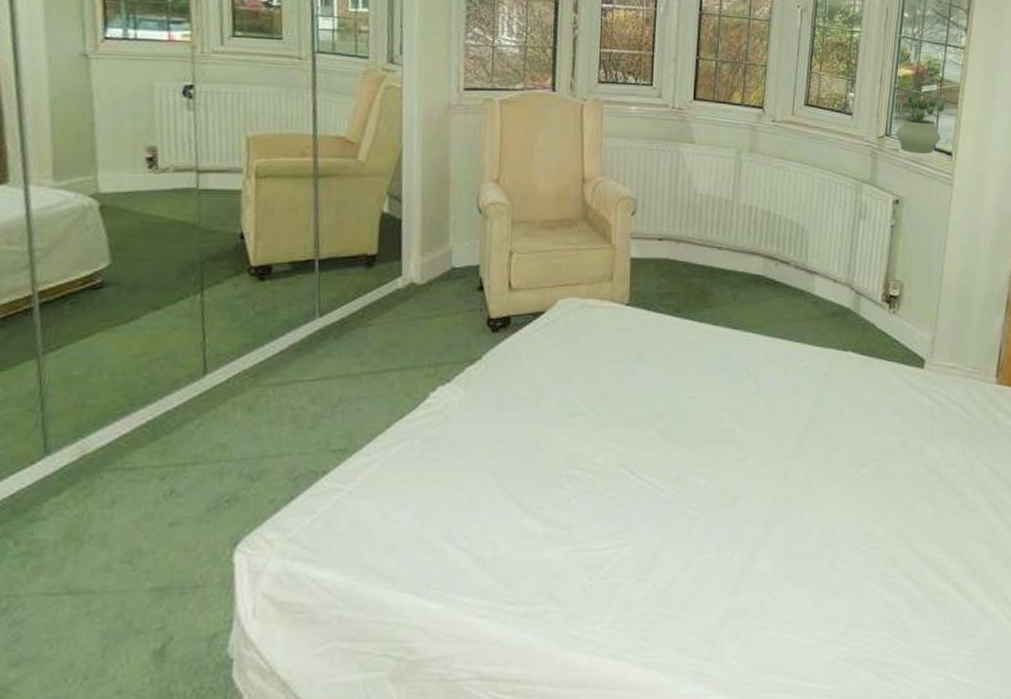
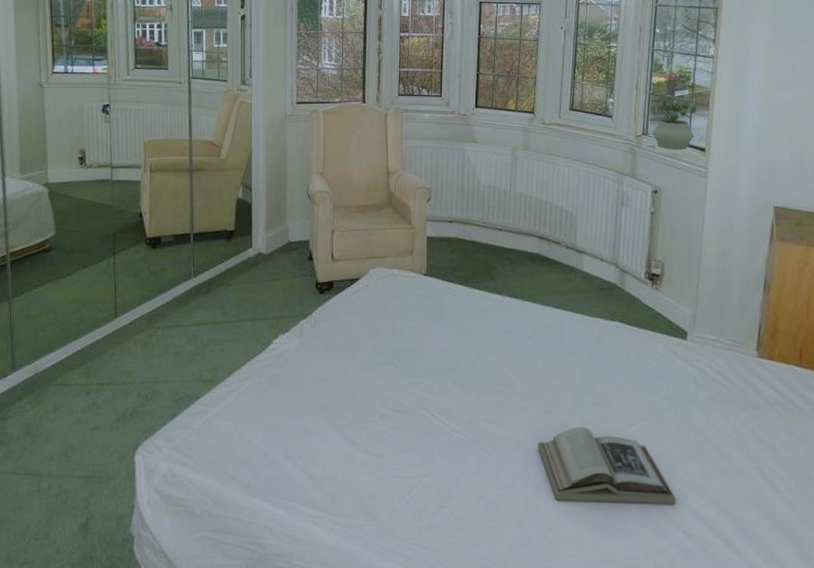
book: none [755,473,906,560] -> present [537,427,676,504]

